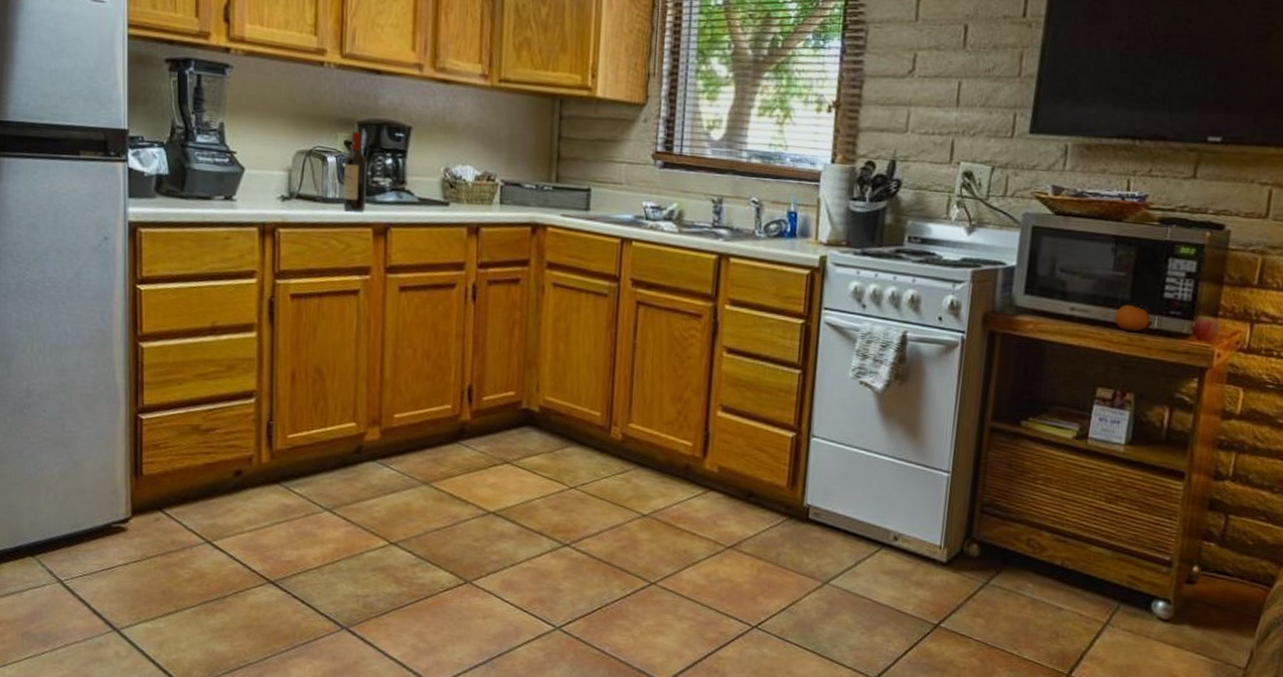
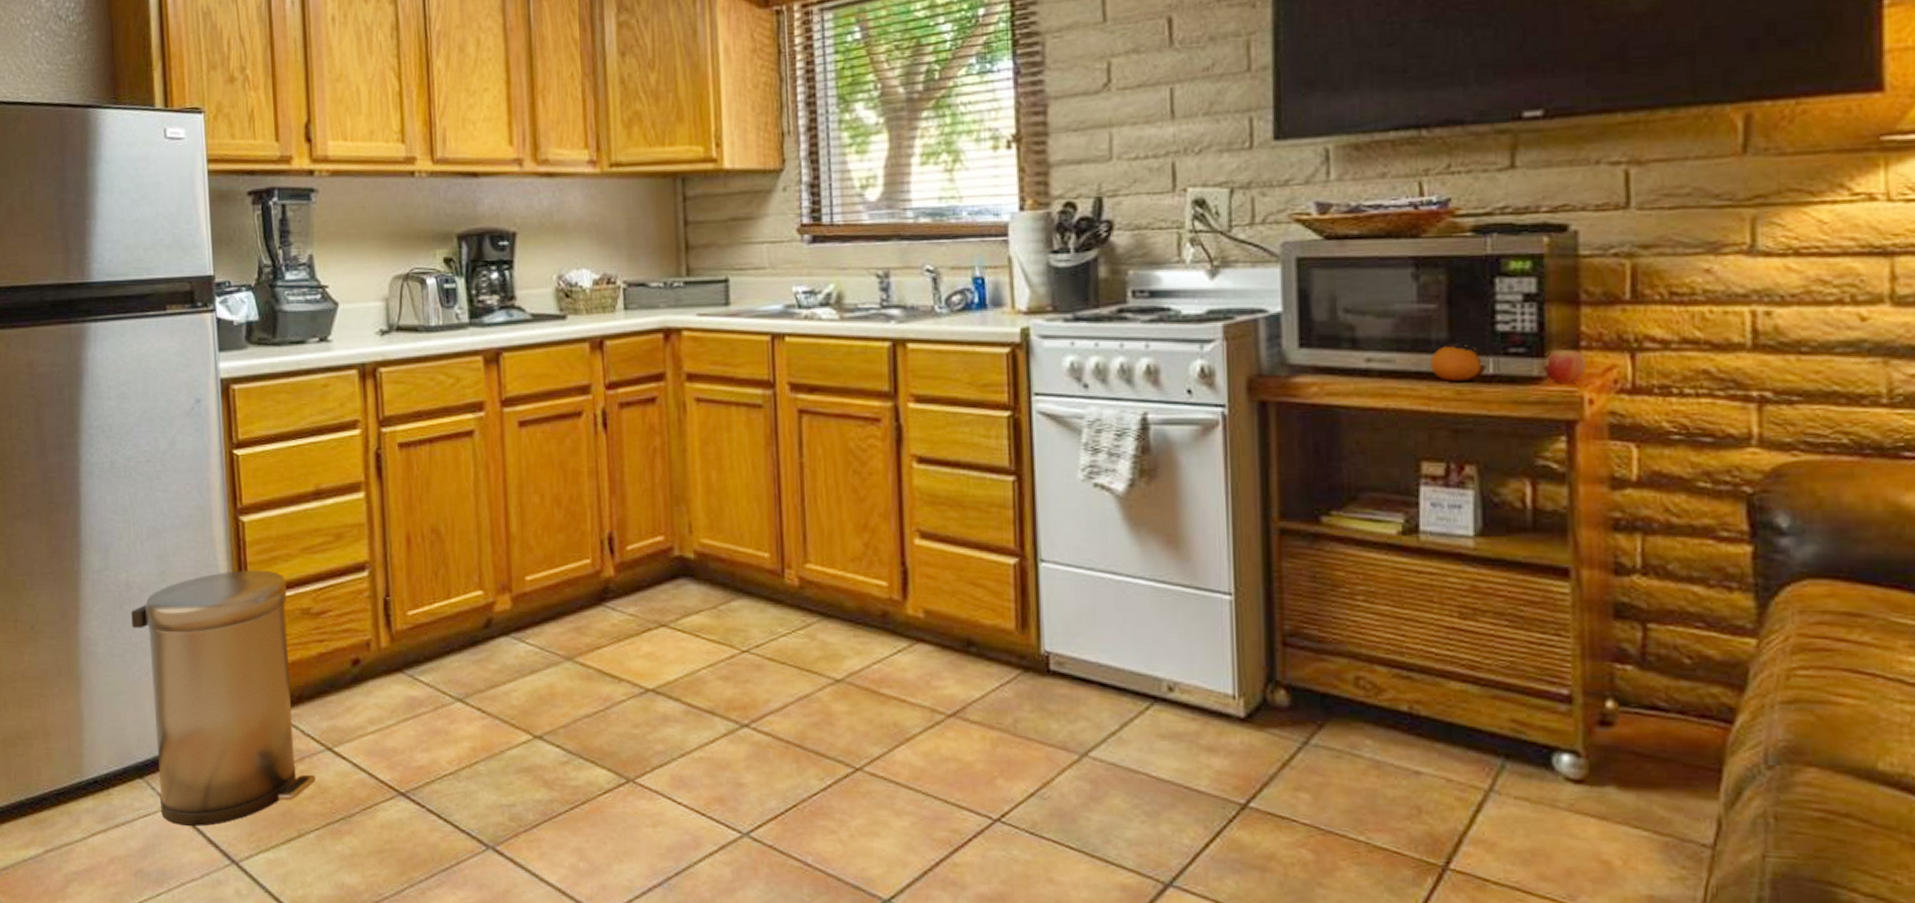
pedal bin: none [30,388,195,599] -> present [131,569,316,826]
wine bottle: present [343,131,367,213] -> none [446,246,473,340]

